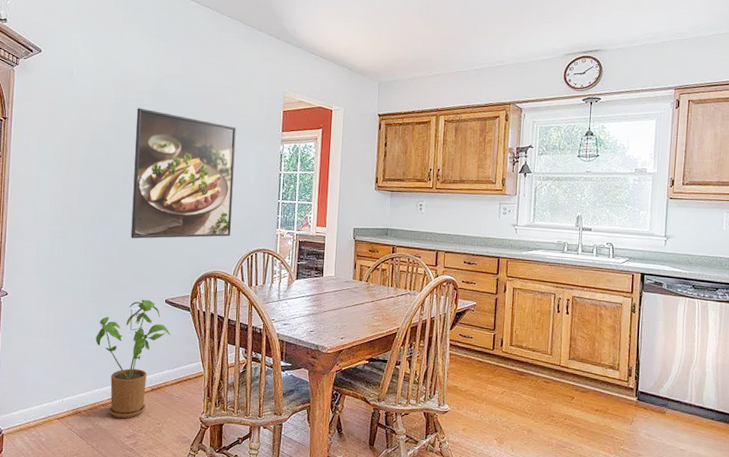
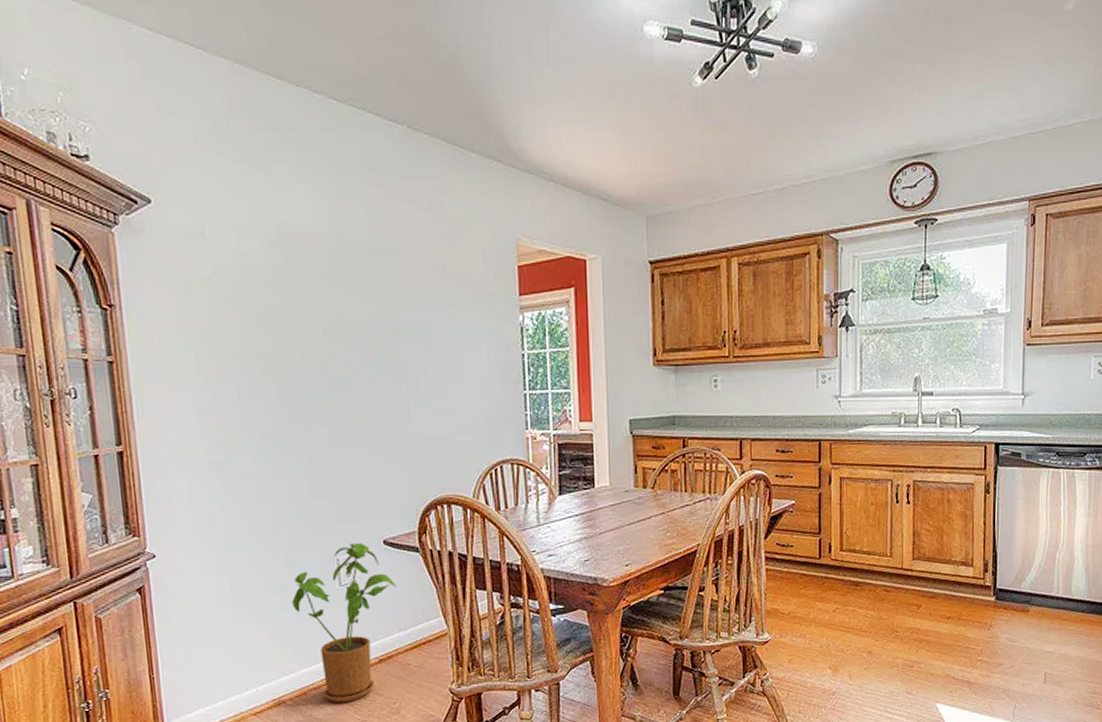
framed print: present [131,108,236,239] -> none [307,276,464,463]

